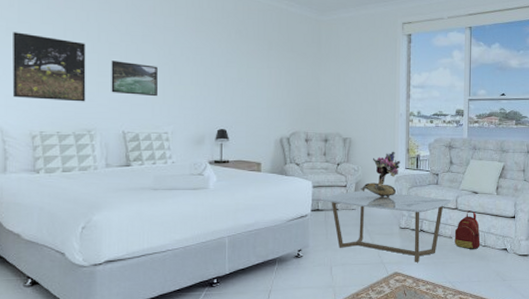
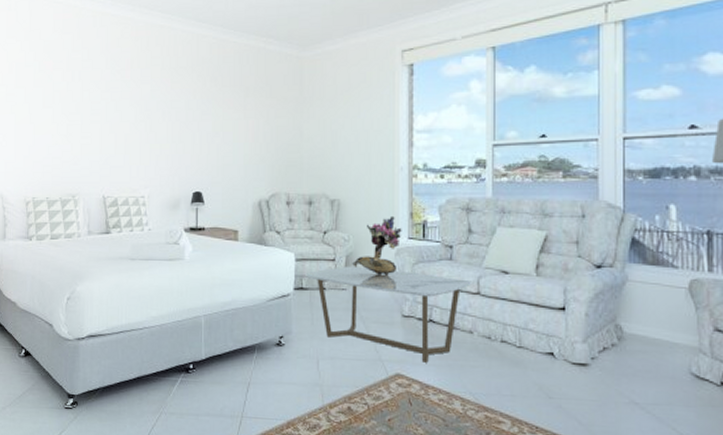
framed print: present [12,32,86,102] -> none [11,97,71,166]
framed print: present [111,60,158,97] -> none [93,120,135,157]
backpack: present [454,211,480,250] -> none [476,297,514,352]

